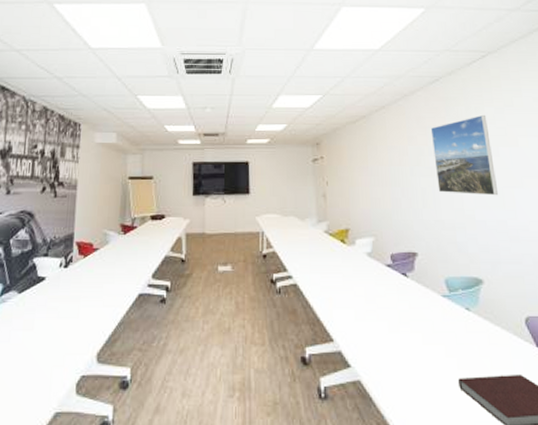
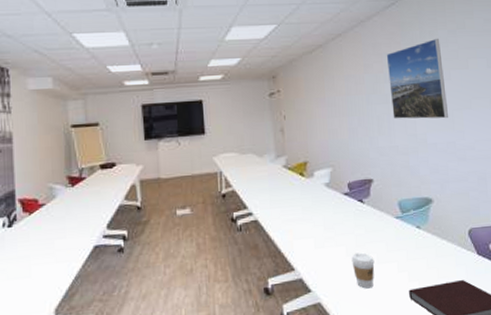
coffee cup: none [394,330,420,371] -> present [351,252,375,289]

